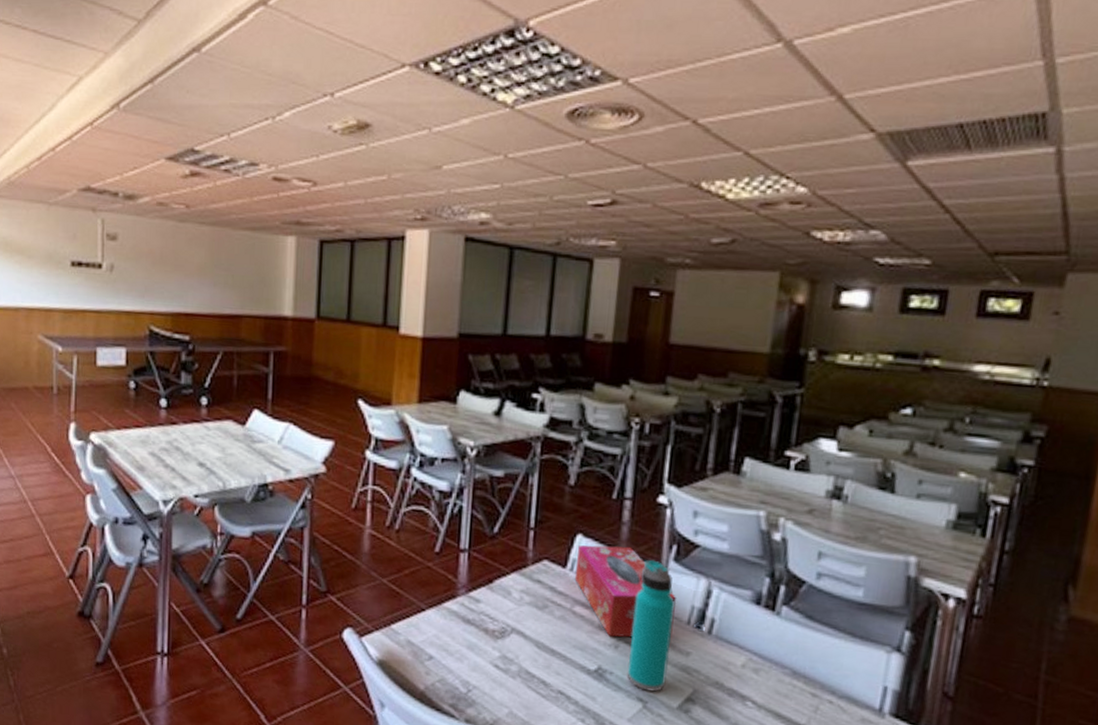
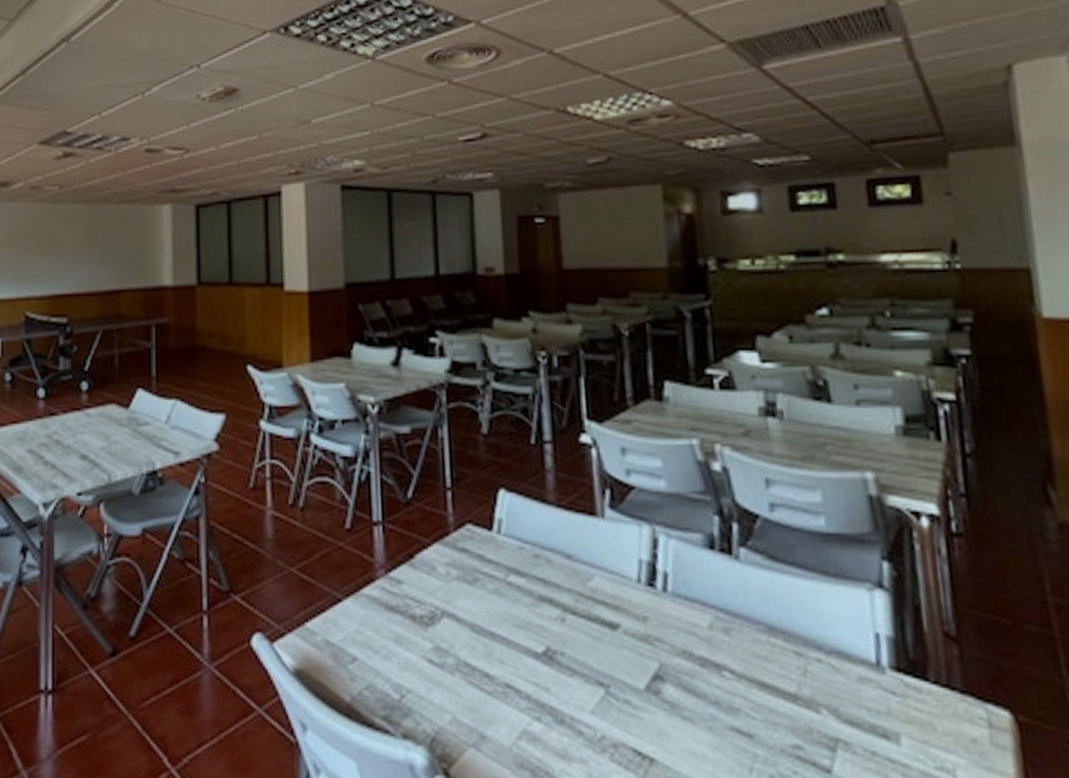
tissue box: present [574,545,676,638] -> none [502,497,623,608]
water bottle: present [627,559,675,692] -> none [574,509,627,672]

